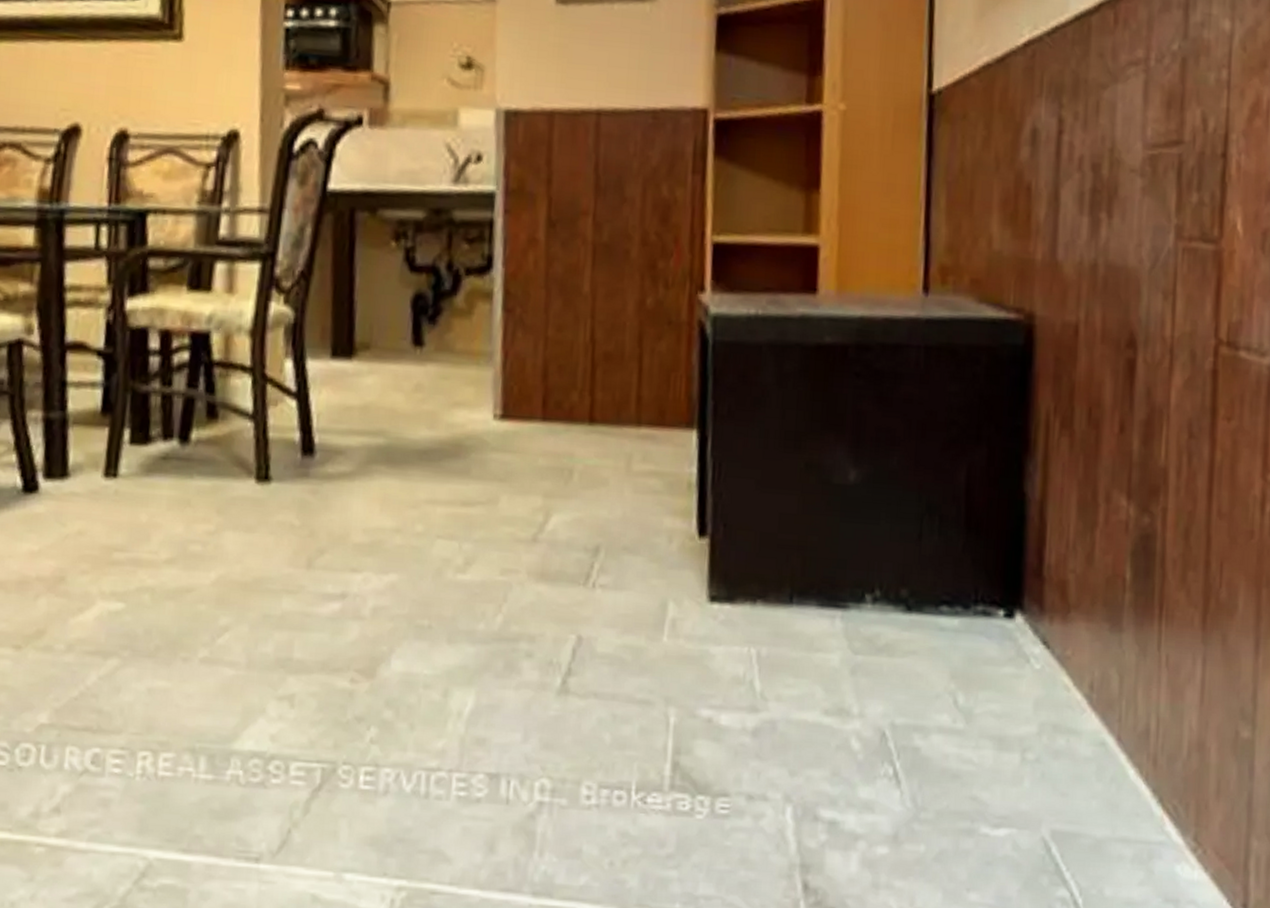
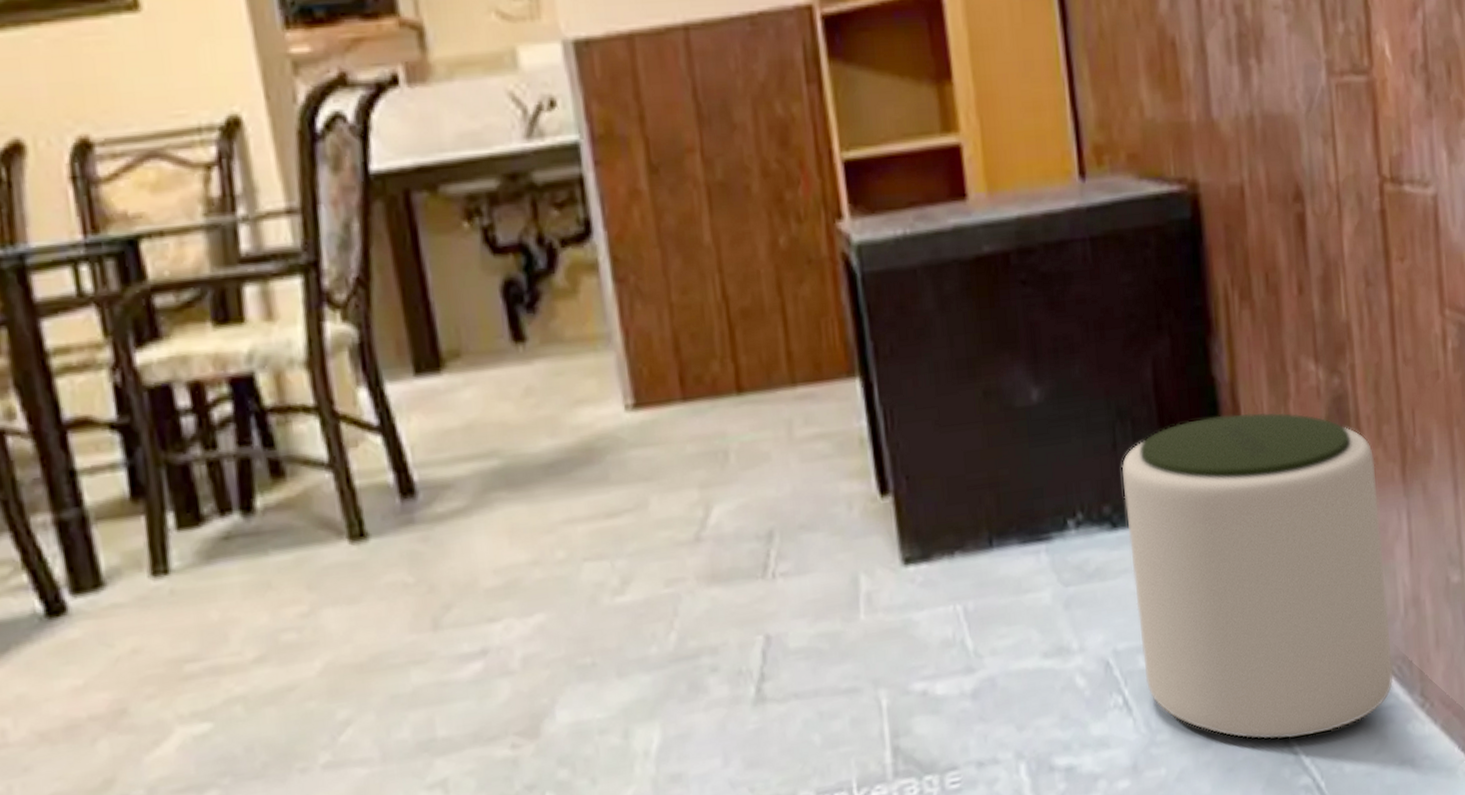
plant pot: none [917,528,1176,852] -> present [1121,412,1394,740]

